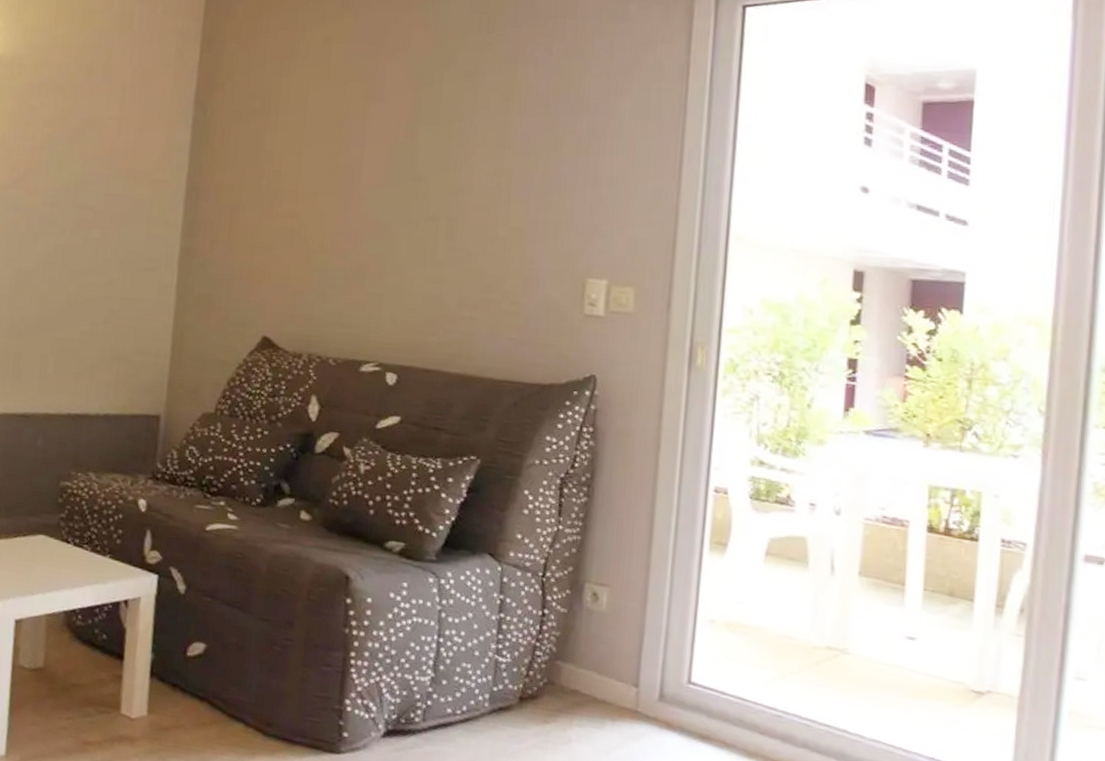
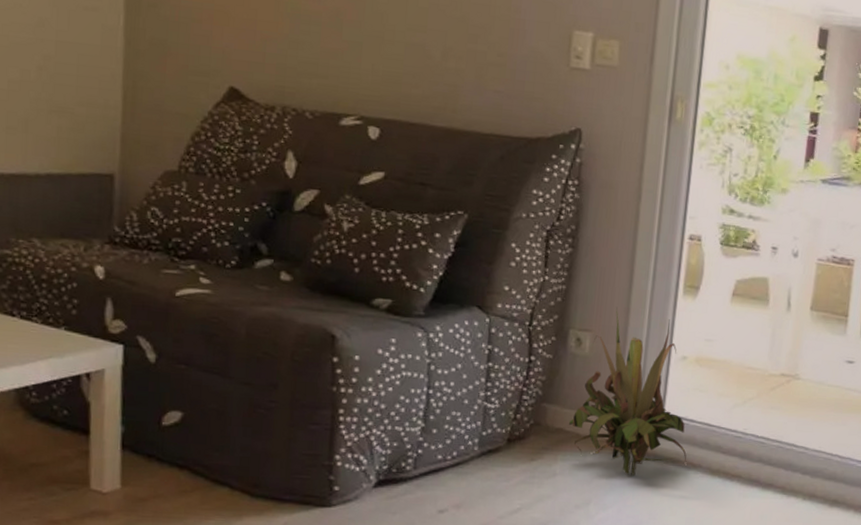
decorative plant: none [585,562,719,750] -> present [569,308,687,475]

